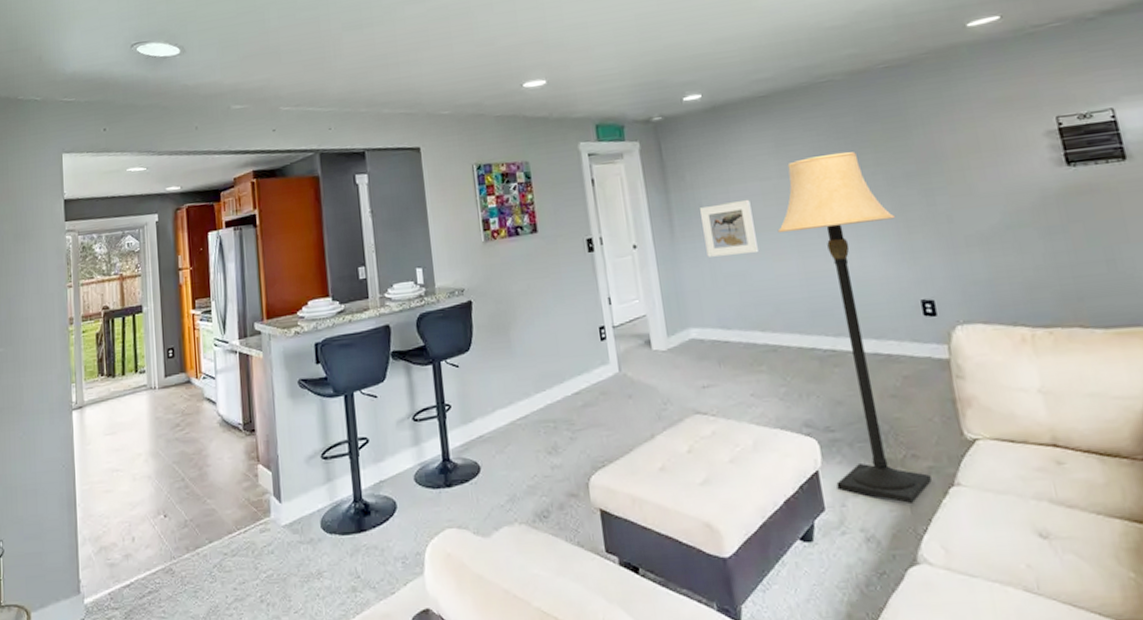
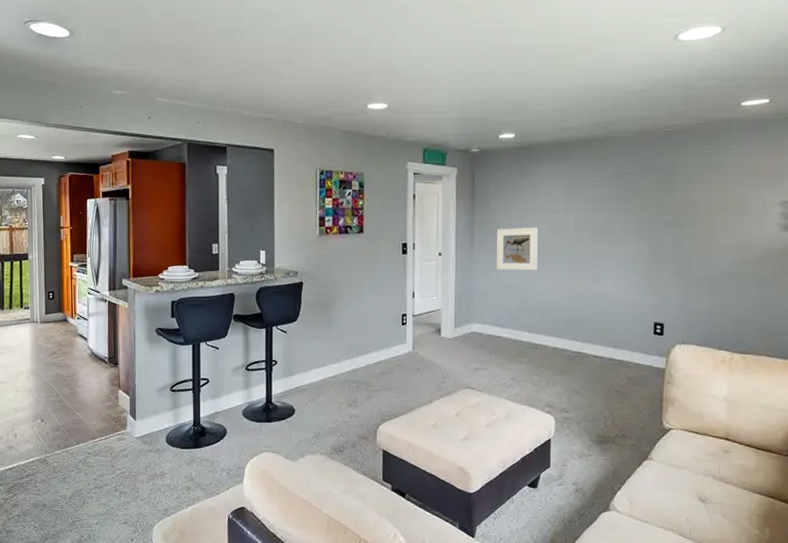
lamp: present [777,151,932,505] -> none [555,197,649,470]

